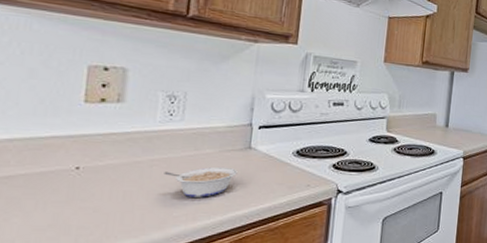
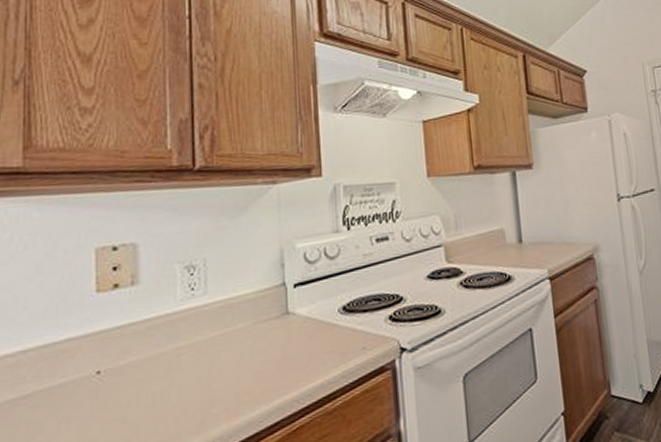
legume: present [164,167,238,197] -> none [194,342,278,387]

